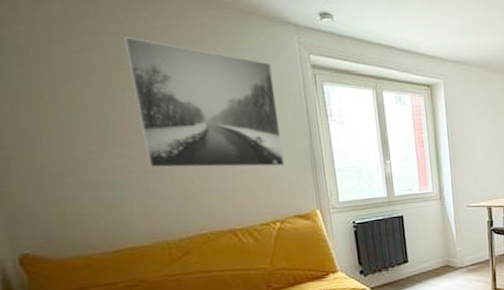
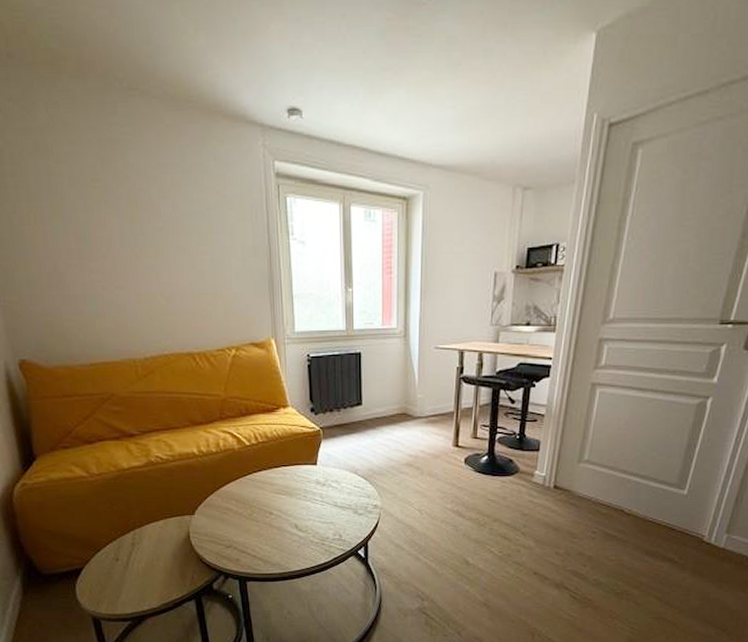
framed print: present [124,36,285,169] -> none [98,143,242,289]

